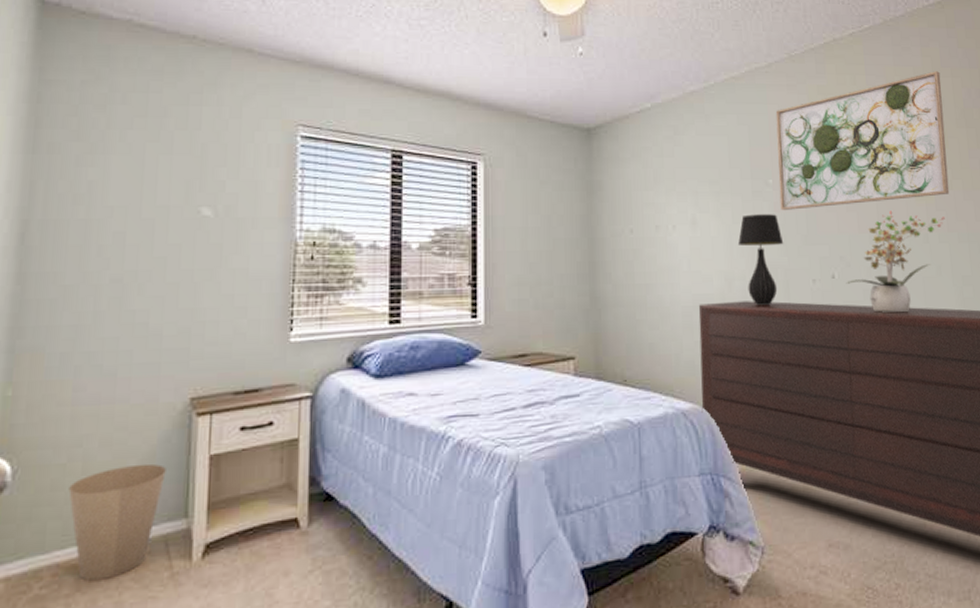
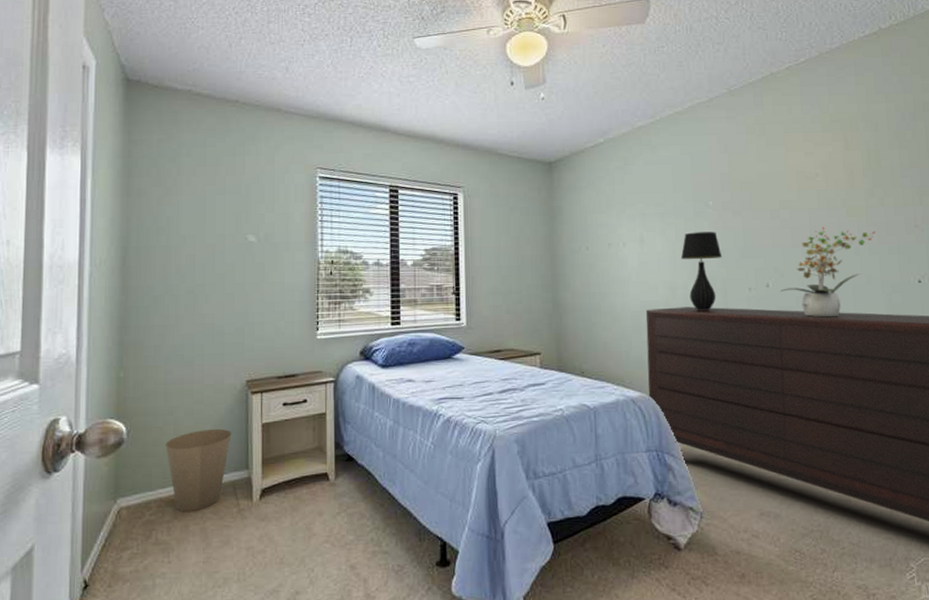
wall art: present [775,71,950,210] -> none [716,98,881,228]

